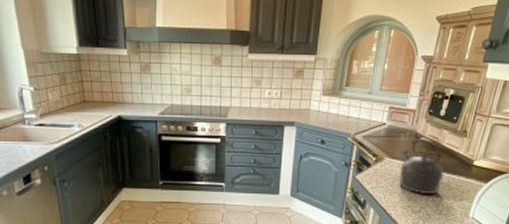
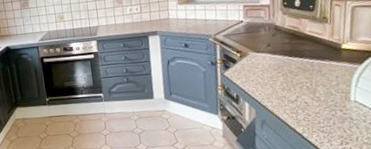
kettle: present [399,138,444,194] -> none [262,29,313,83]

